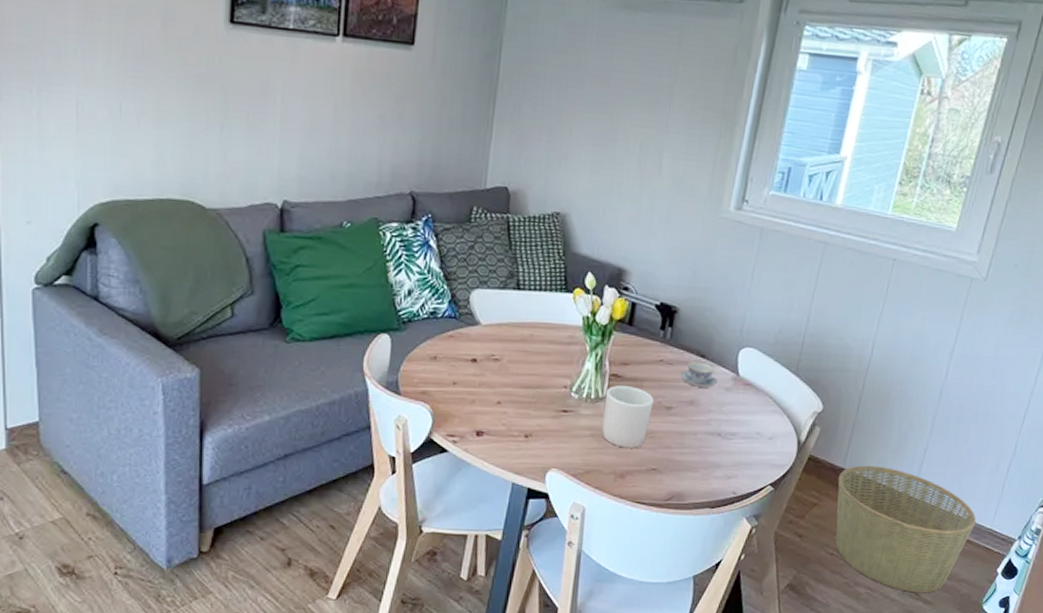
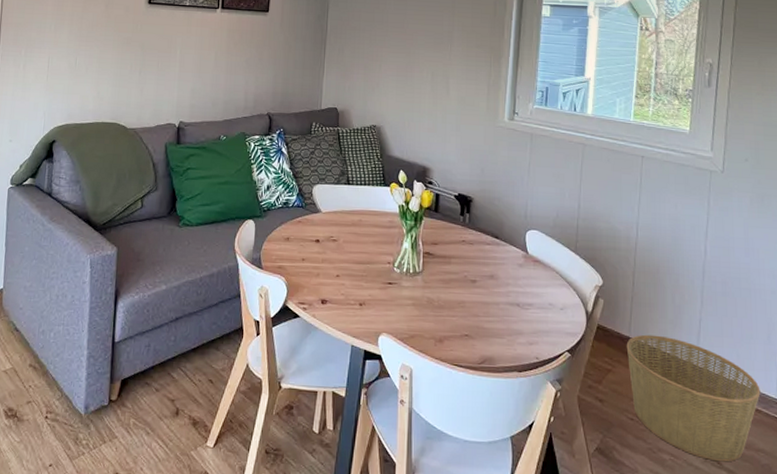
mug: present [601,385,654,448] -> none [420,262,461,316]
teacup: present [681,361,717,388] -> none [480,242,511,264]

